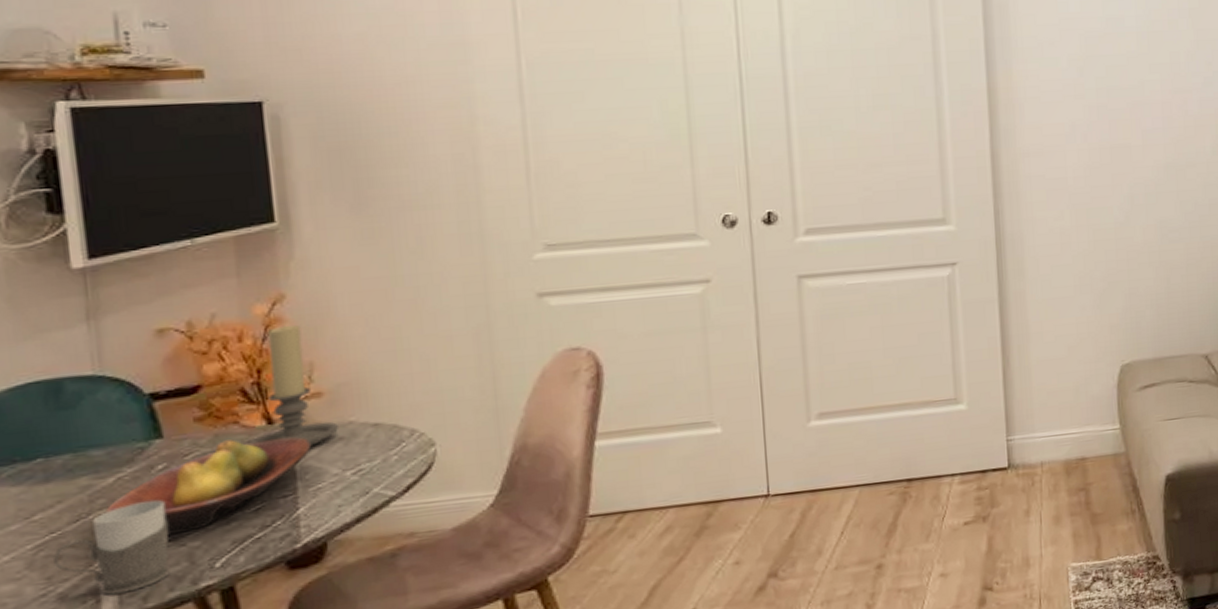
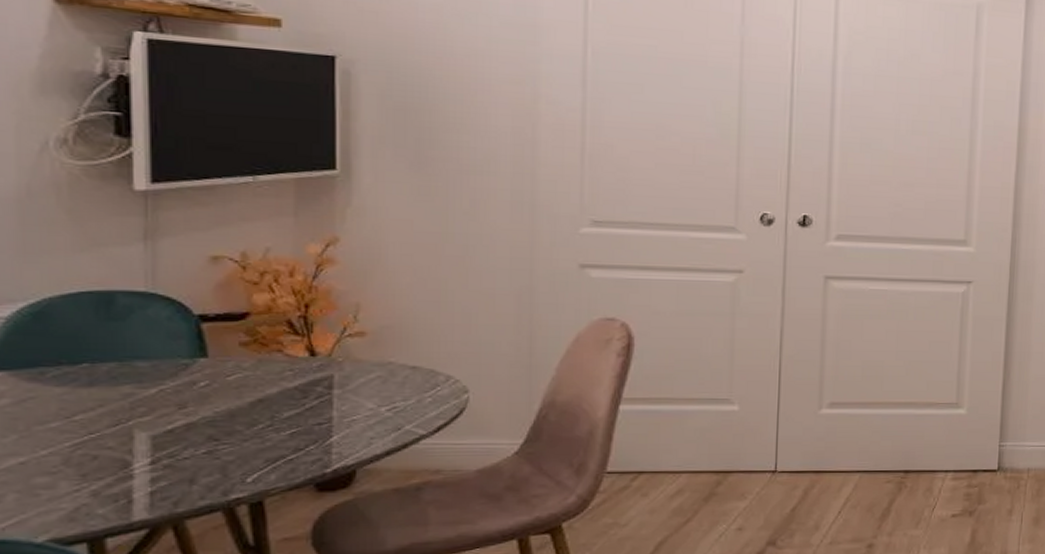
mug: present [54,500,170,595] -> none [91,415,205,497]
fruit bowl: present [104,437,310,535] -> none [143,366,349,447]
candle holder: present [247,325,338,447] -> none [289,266,378,381]

